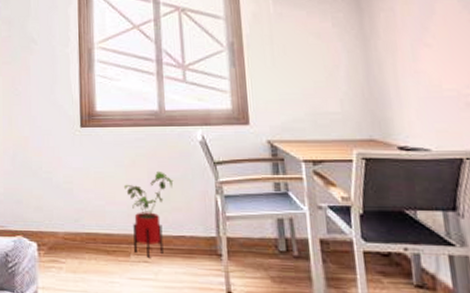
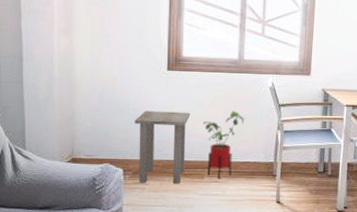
side table: none [48,174,108,264] -> present [134,111,190,184]

